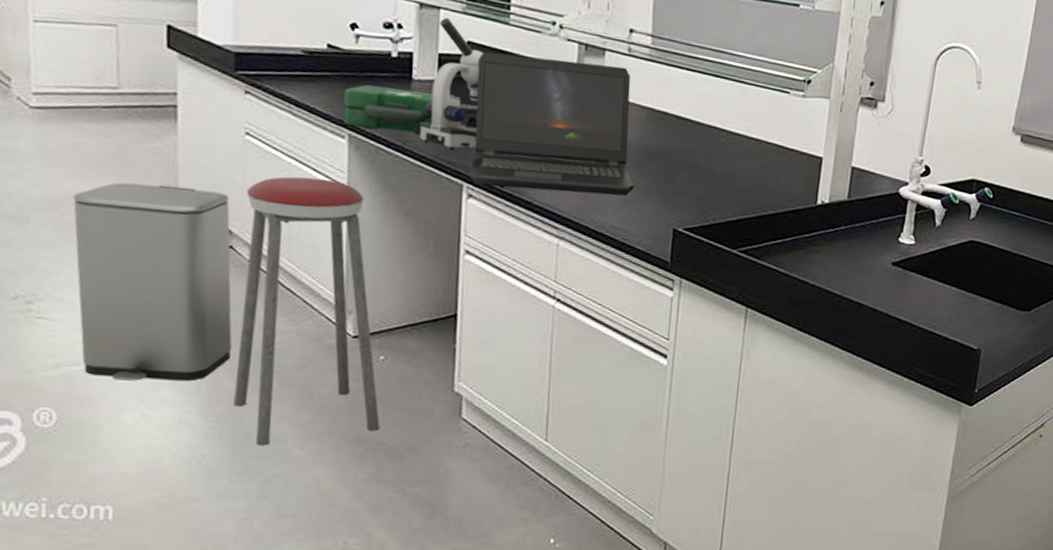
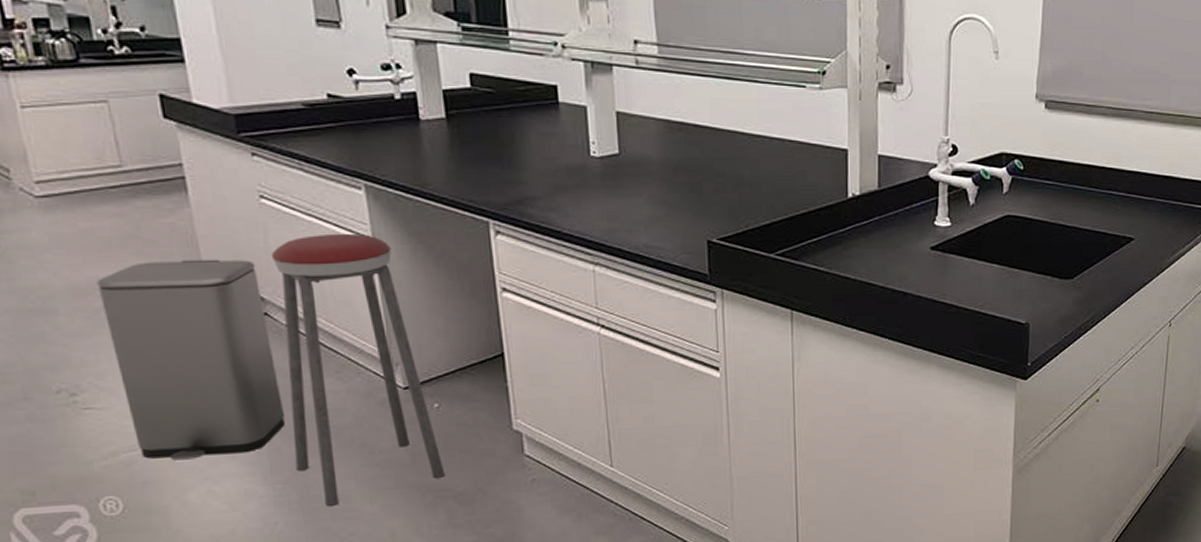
first-aid kit: present [343,85,461,134] -> none [352,132,473,175]
microscope: present [419,17,484,150] -> none [435,51,496,188]
laptop computer: present [469,51,635,196] -> none [484,80,663,220]

